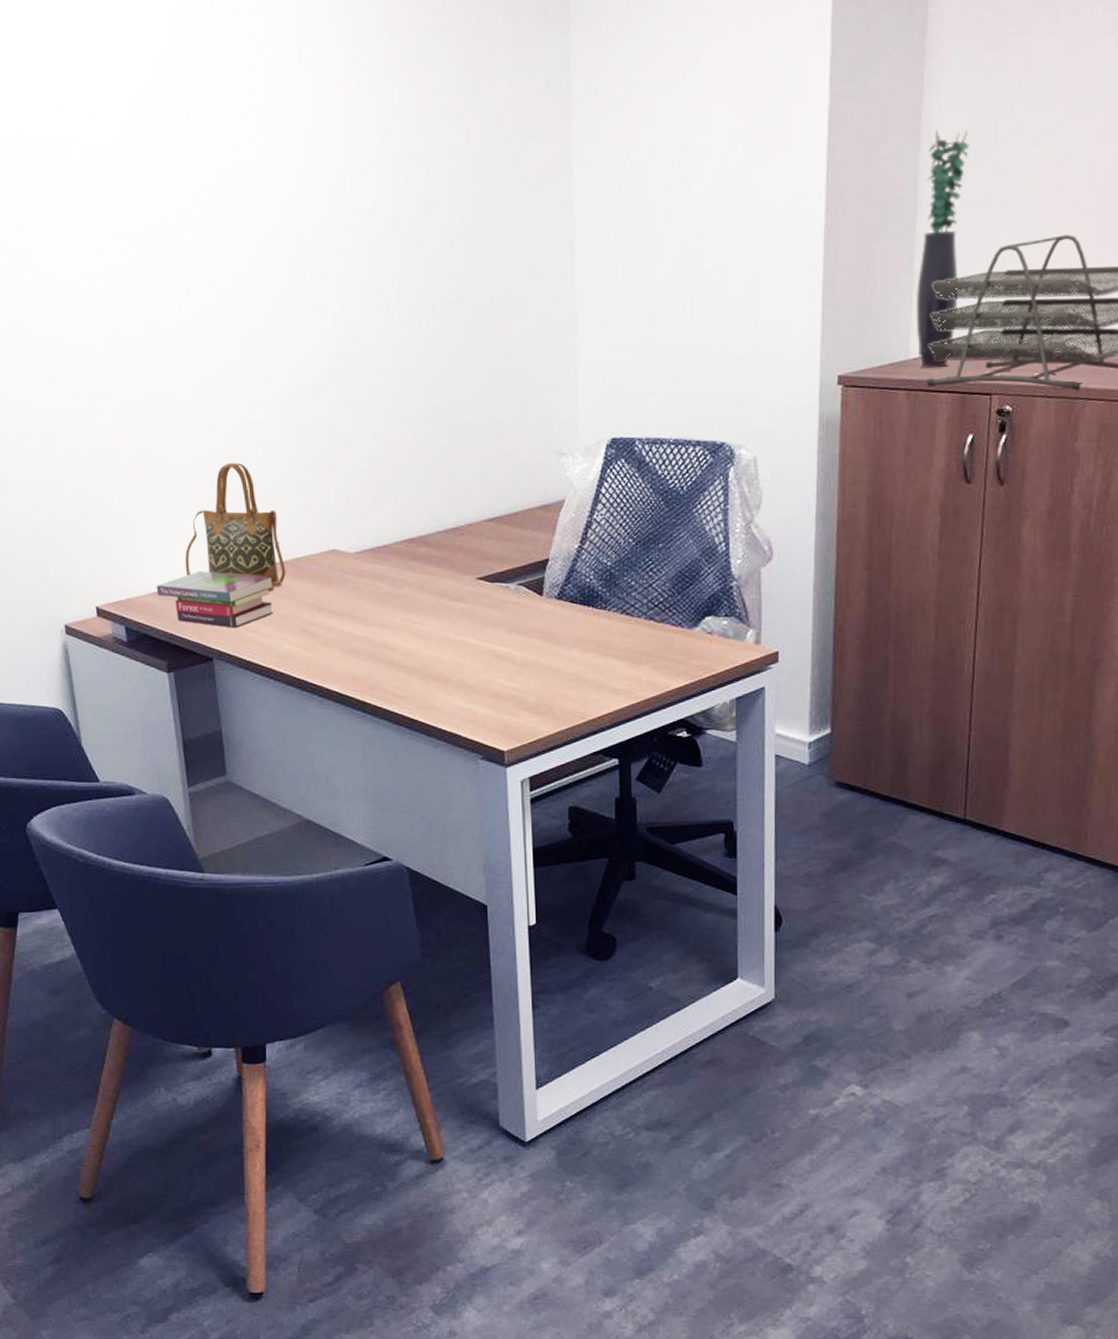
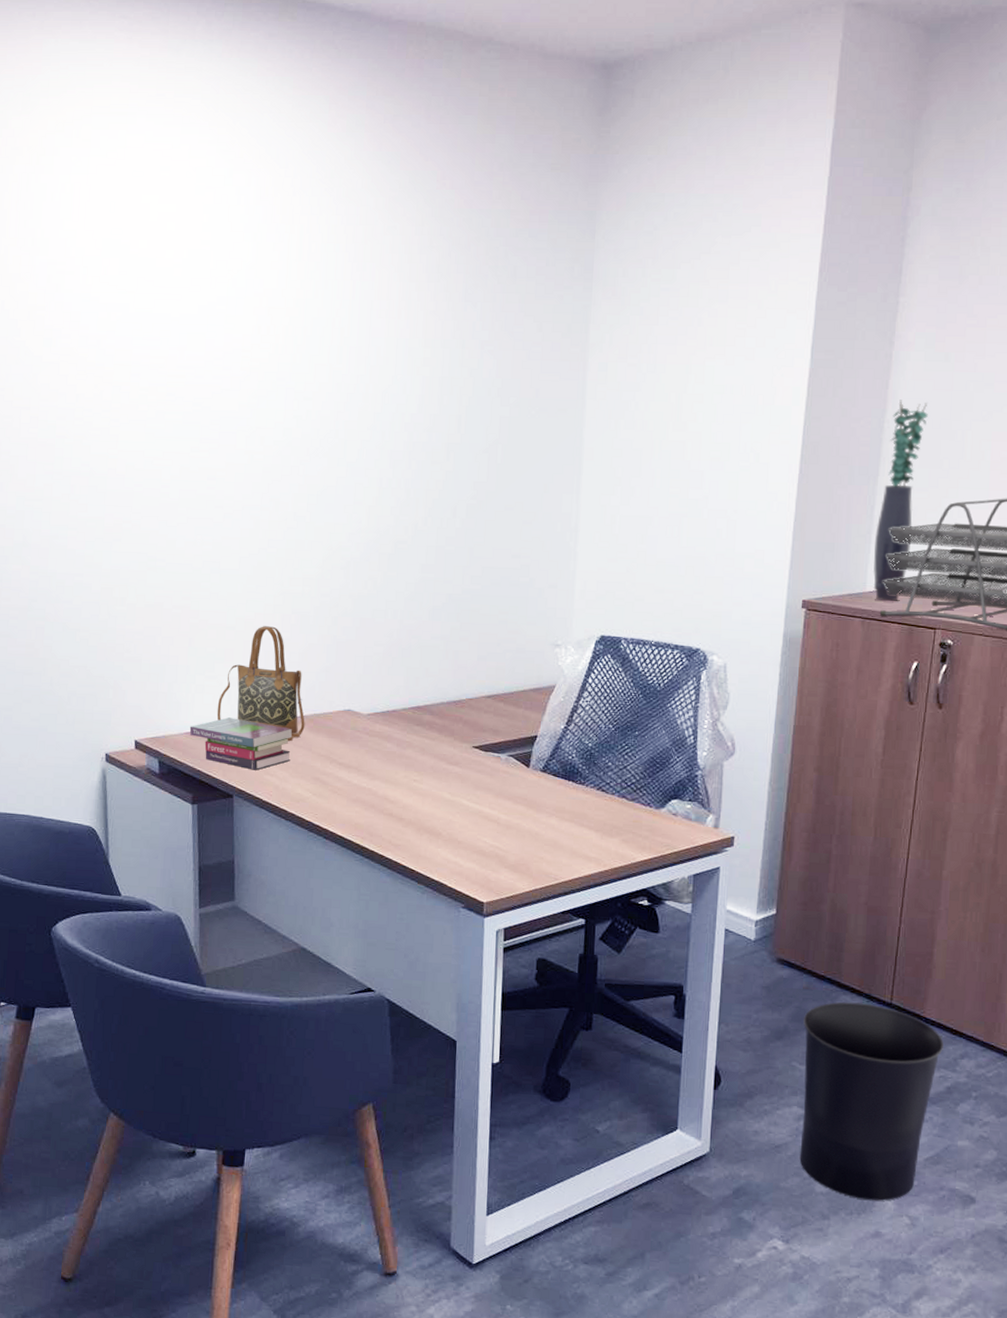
waste bin: none [869,822,1025,1033] -> present [799,1002,944,1201]

